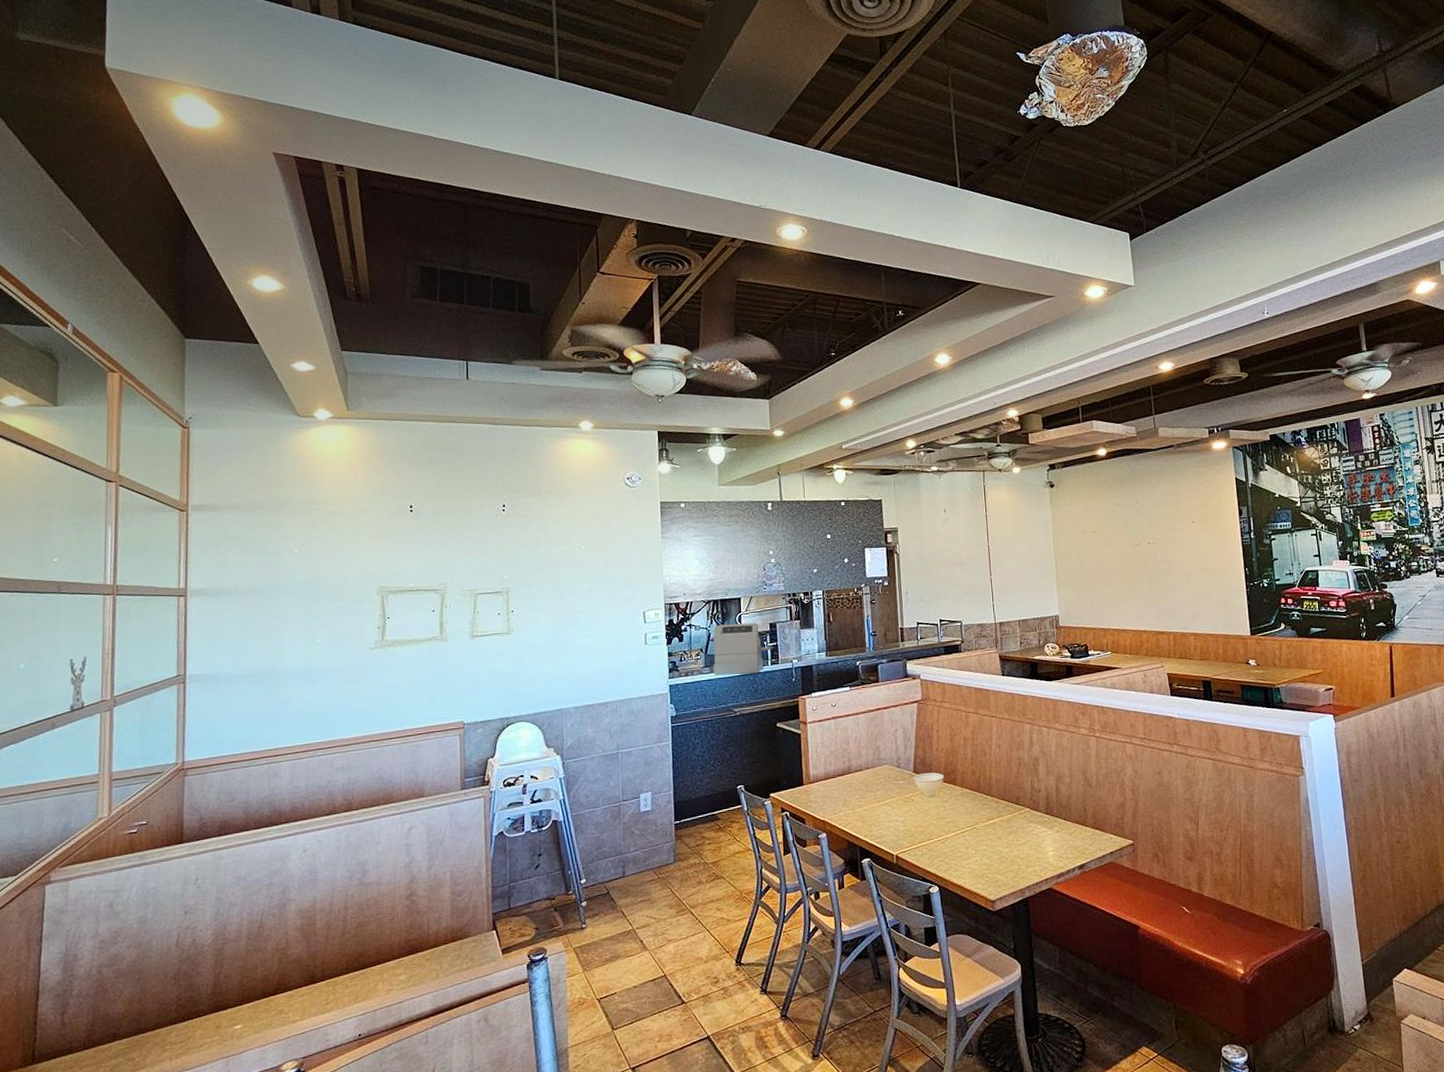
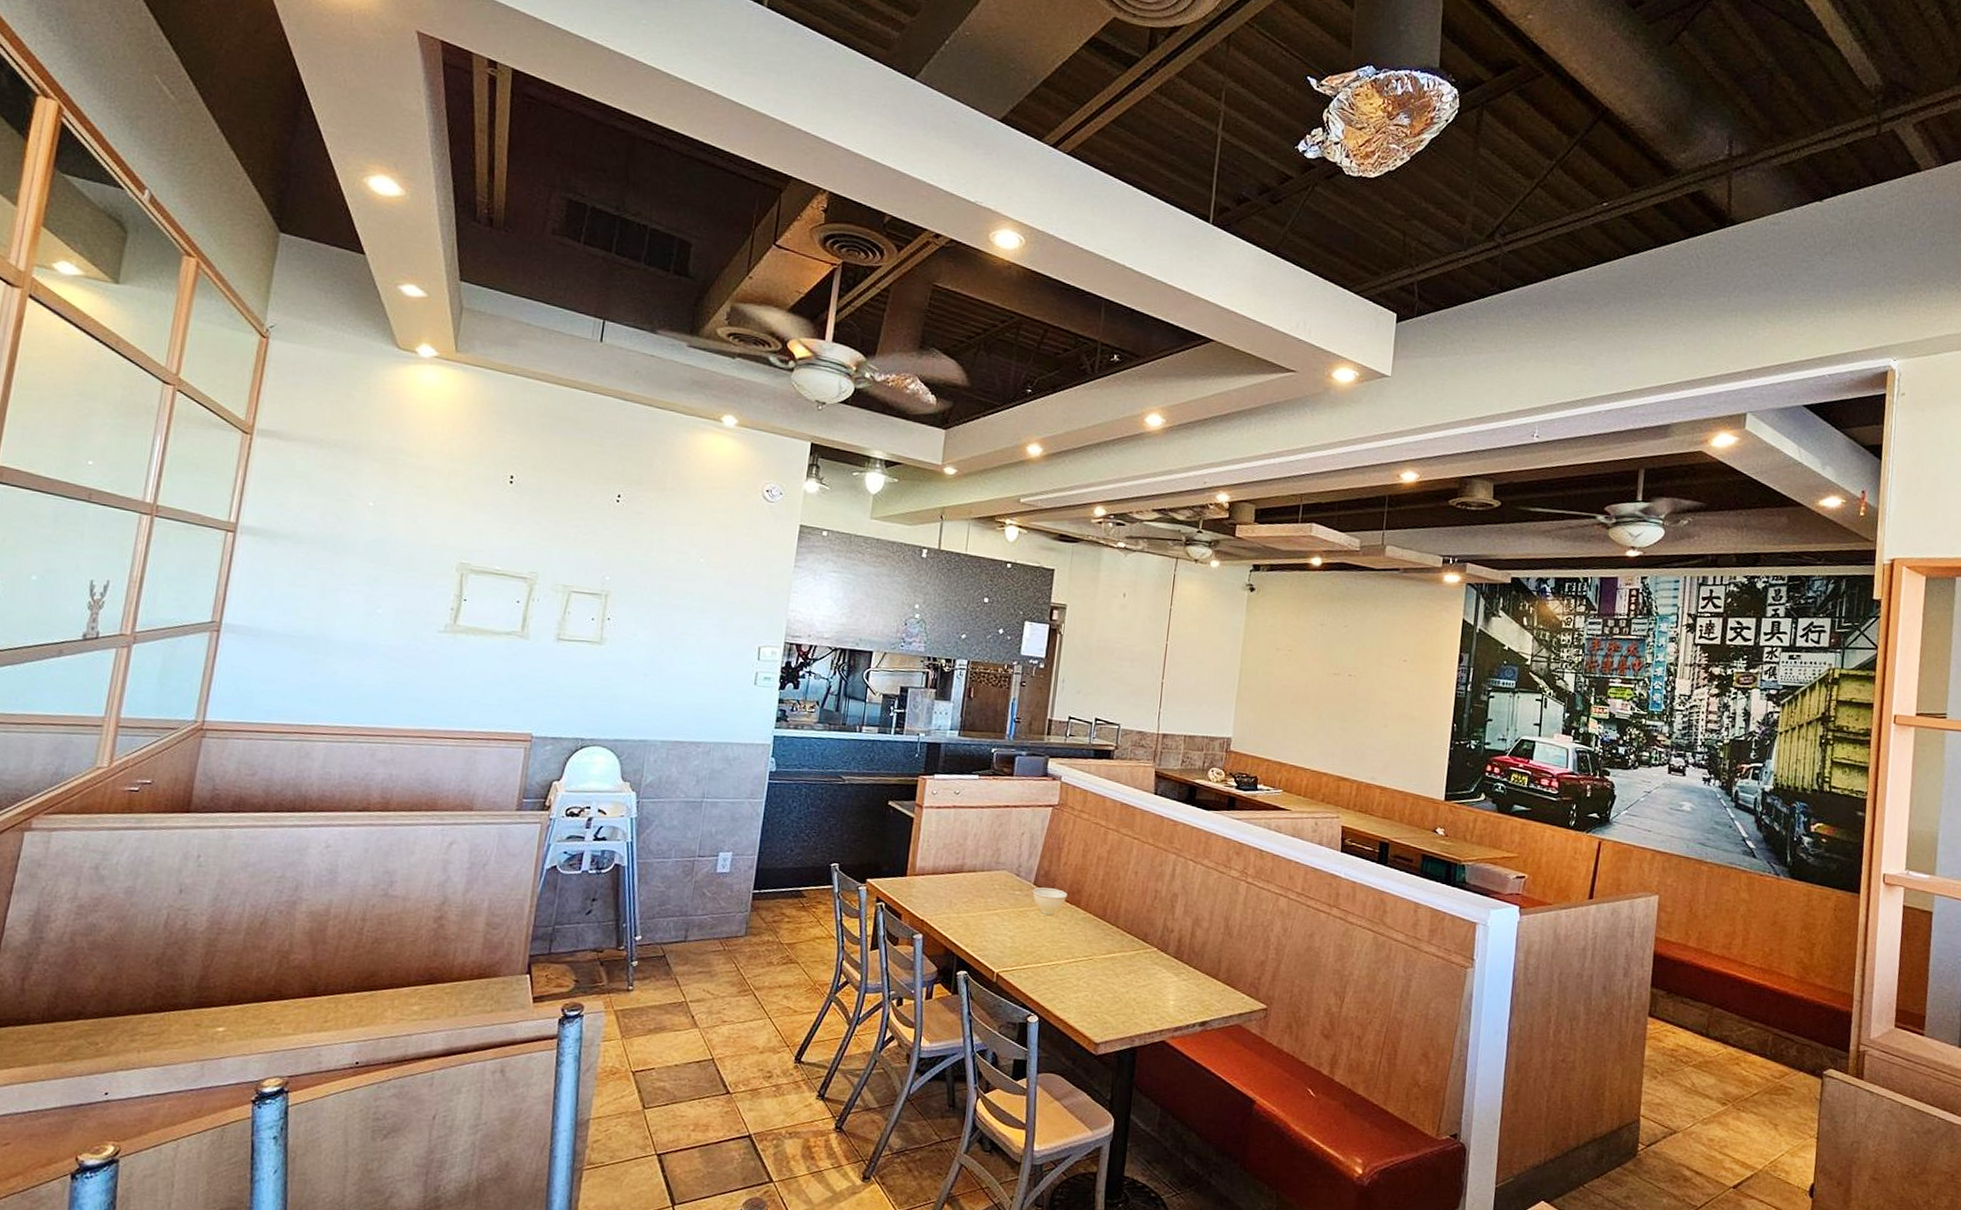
cash register: present [713,622,774,676] -> none [827,677,901,741]

